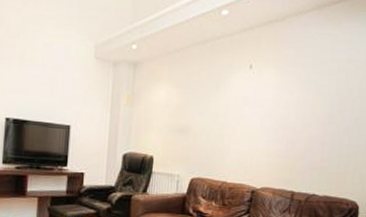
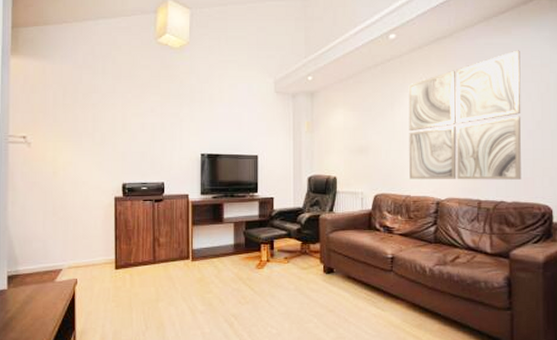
wall art: none [227,43,348,174] -> present [408,50,521,180]

